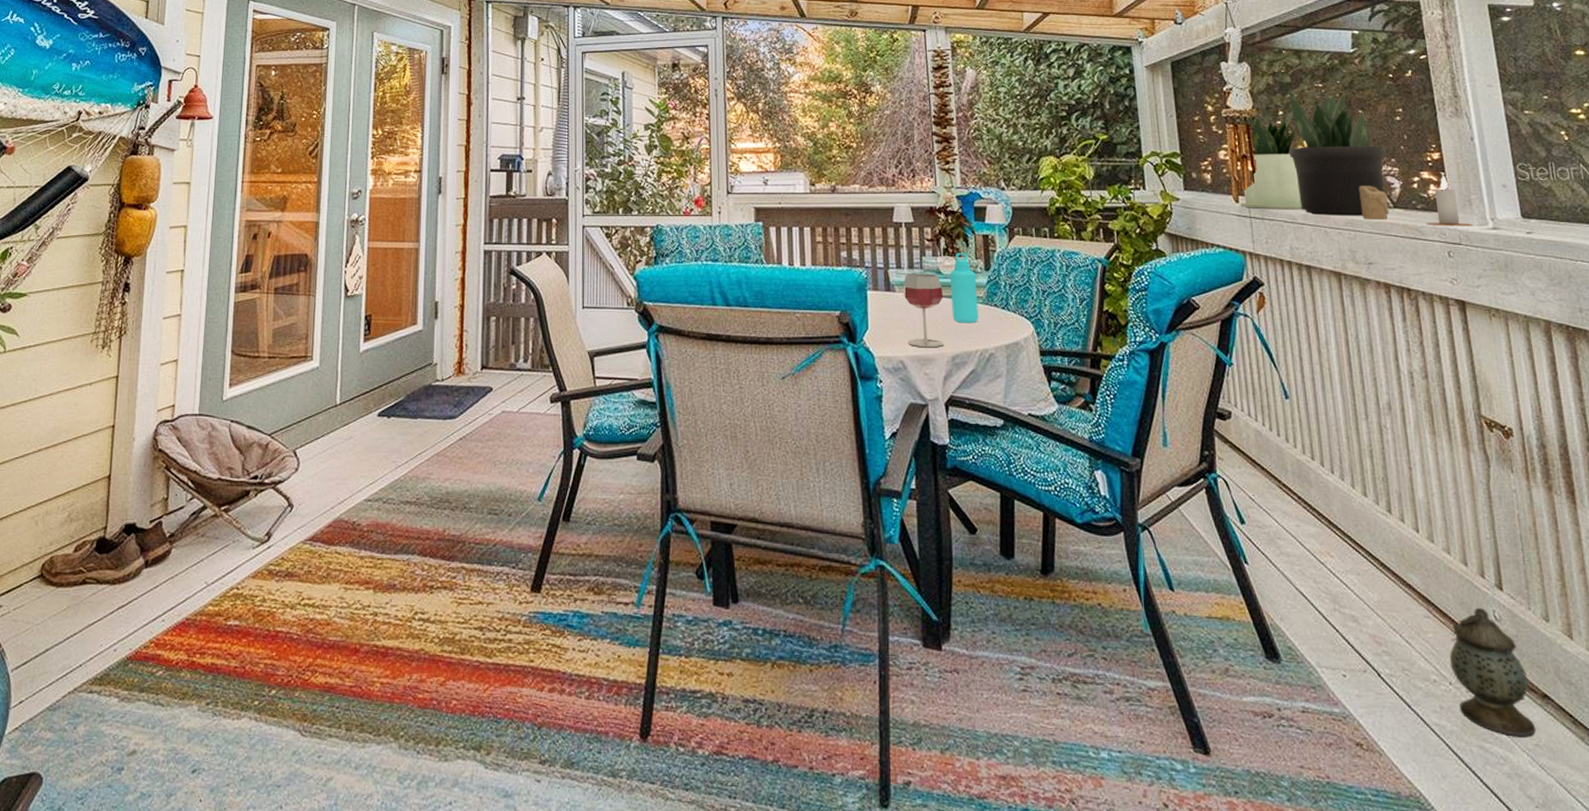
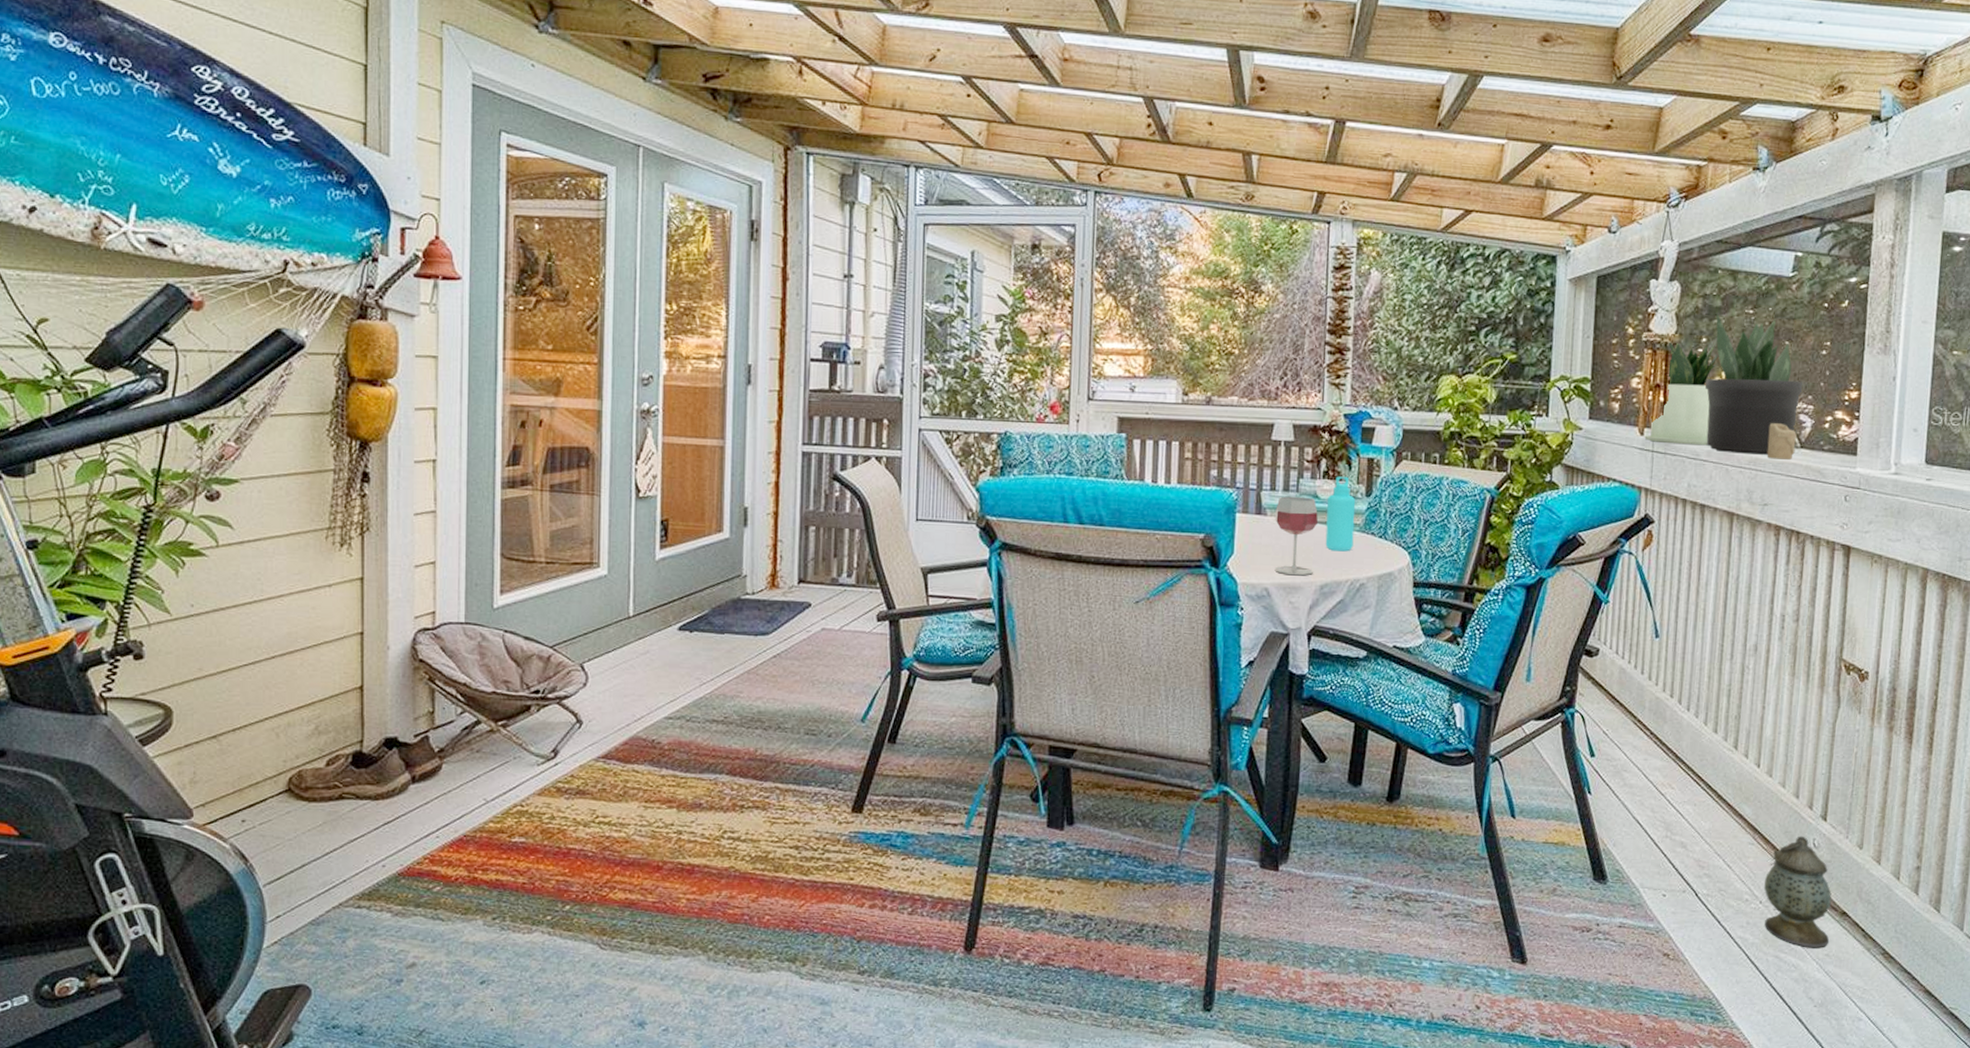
candle: present [1426,175,1474,227] -> none [1829,416,1876,471]

